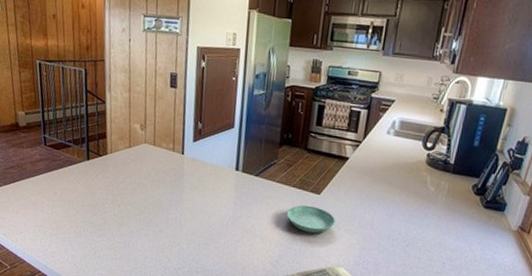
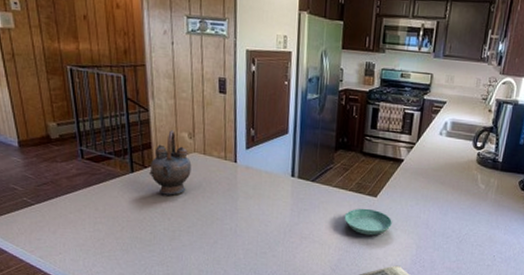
teapot: none [103,121,142,183] -> present [149,130,192,195]

